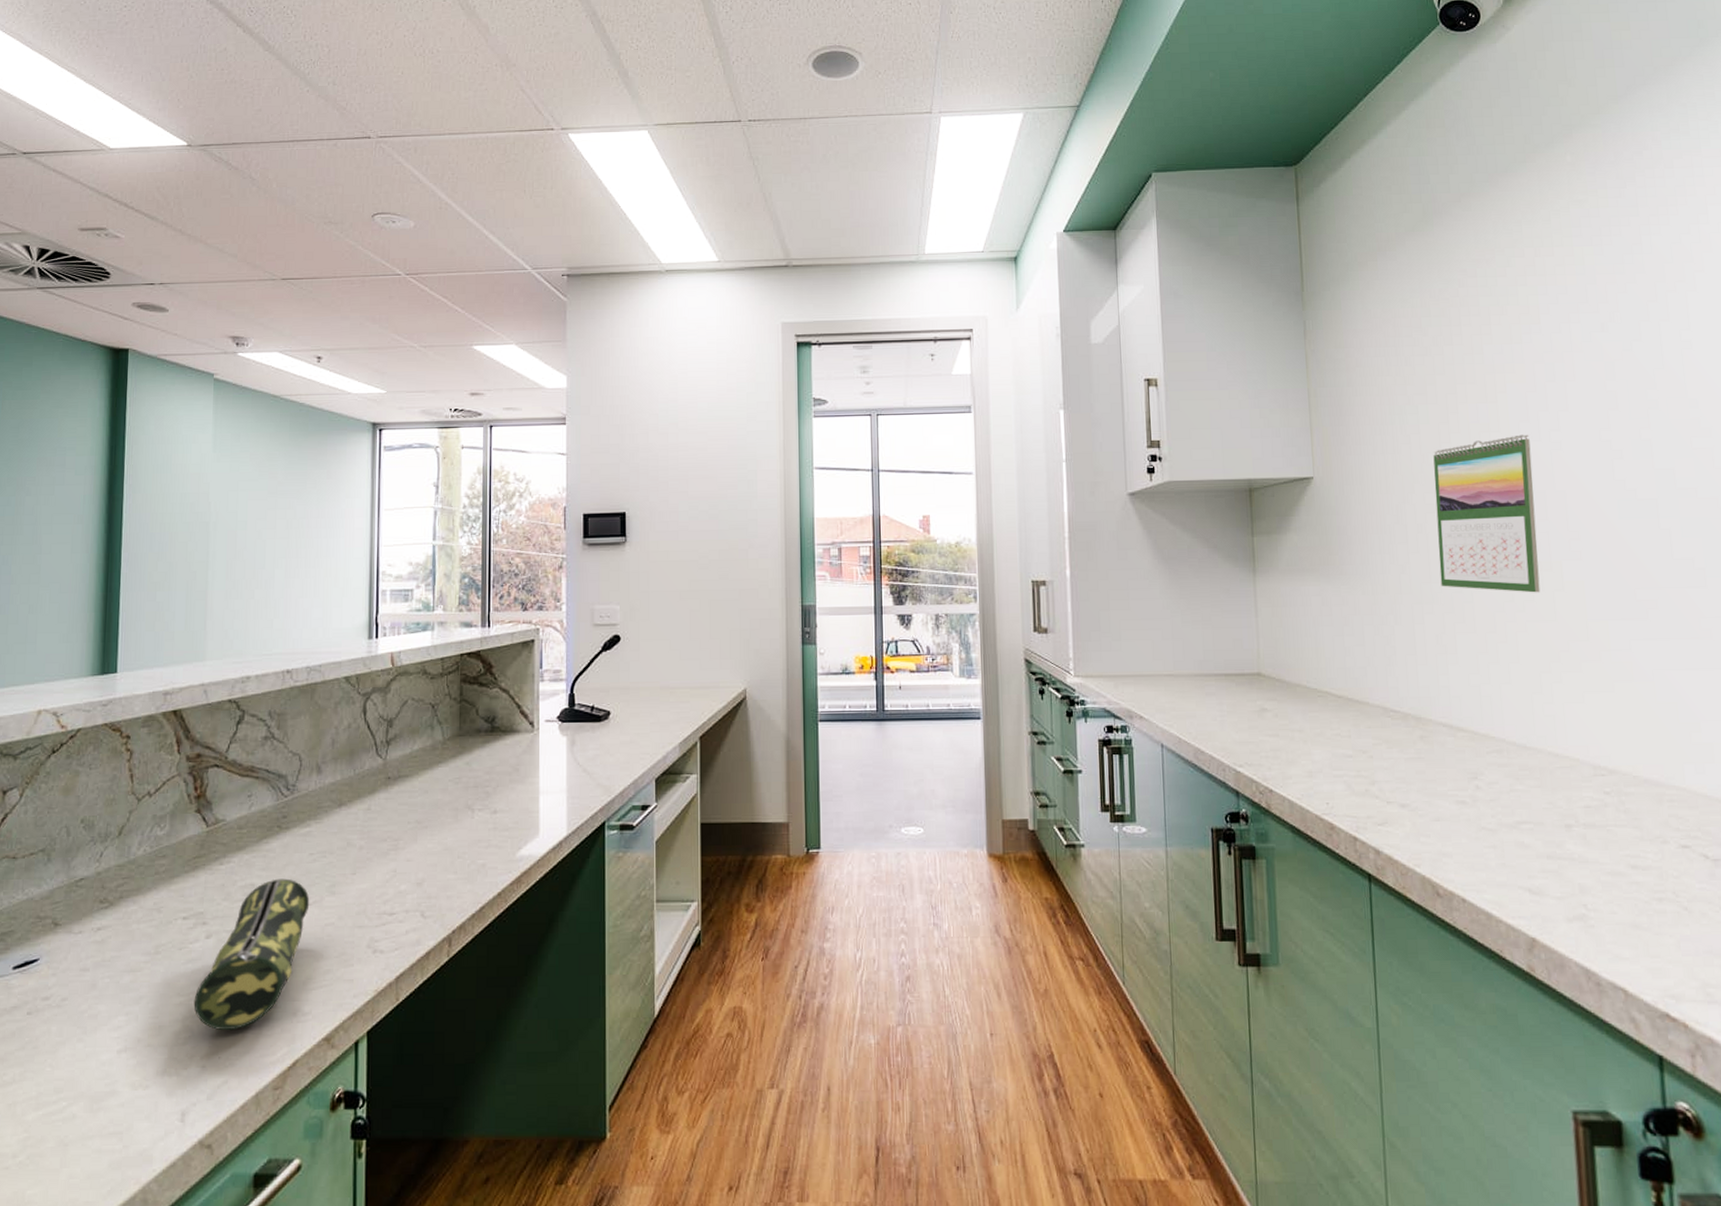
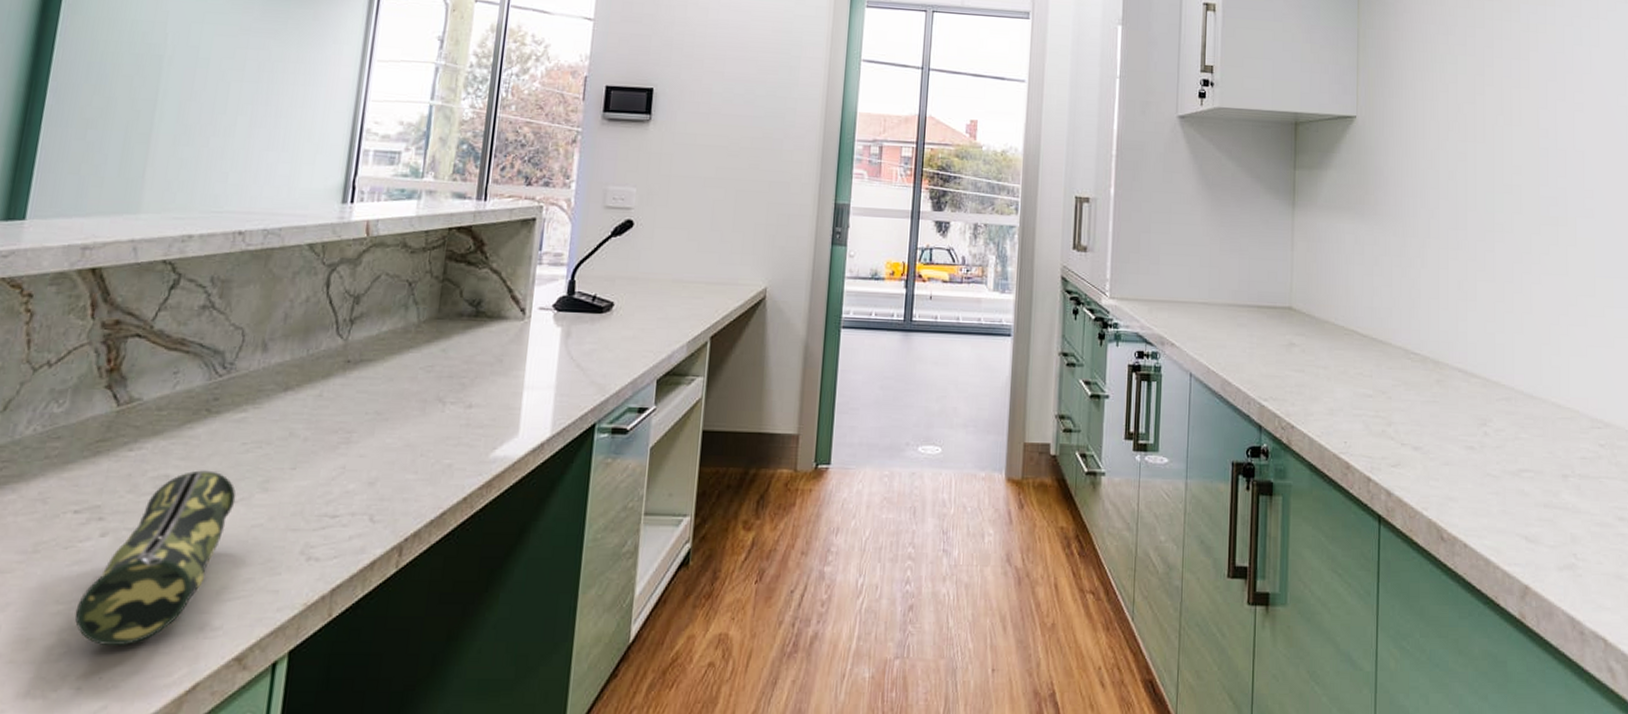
calendar: present [1433,434,1541,593] -> none [1466,93,1556,247]

